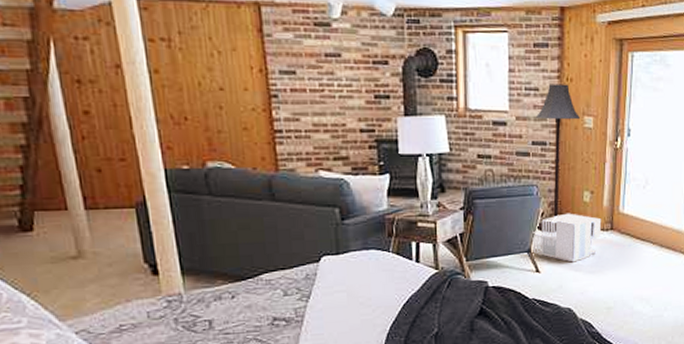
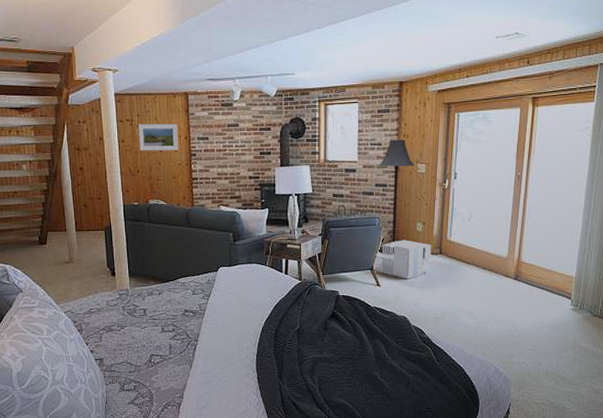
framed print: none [182,46,249,89] -> present [139,123,178,151]

